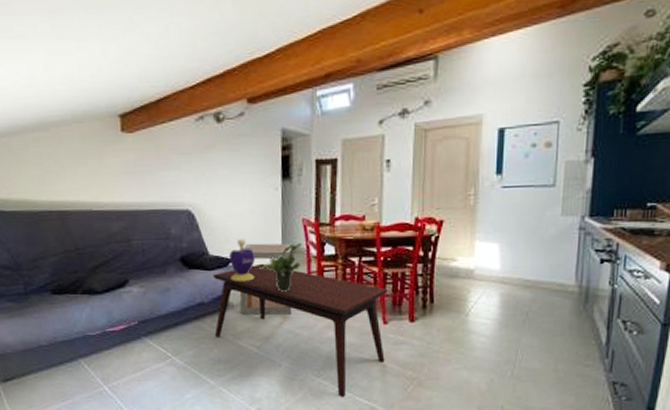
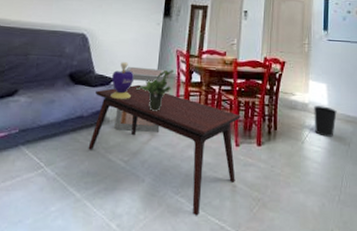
wastebasket: none [481,271,512,307] -> present [314,105,337,137]

